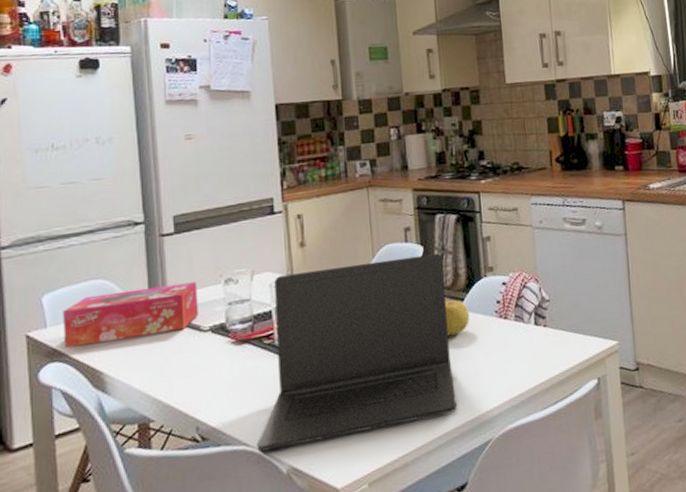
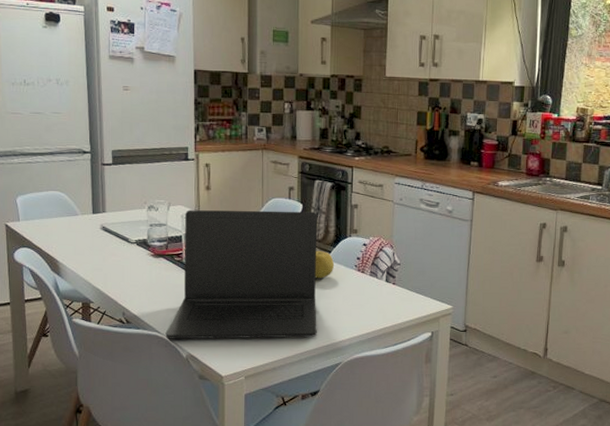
tissue box: present [63,281,198,348] -> none [31,202,128,239]

